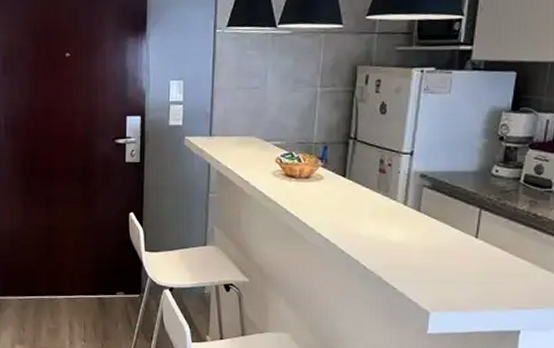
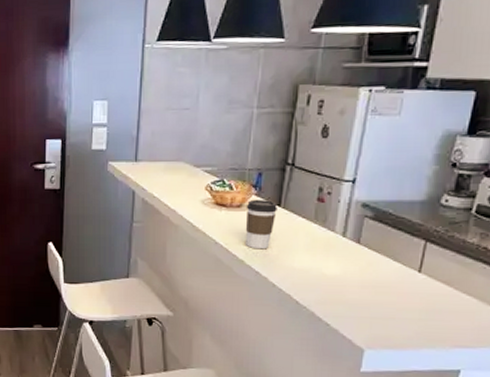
coffee cup: none [313,170,343,218] -> present [245,199,278,250]

